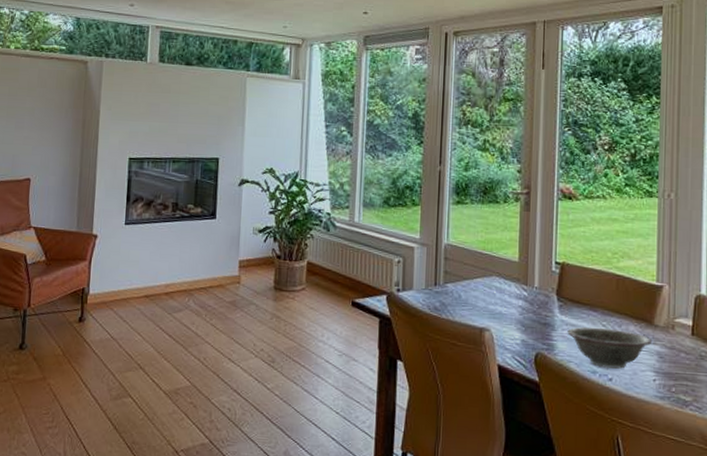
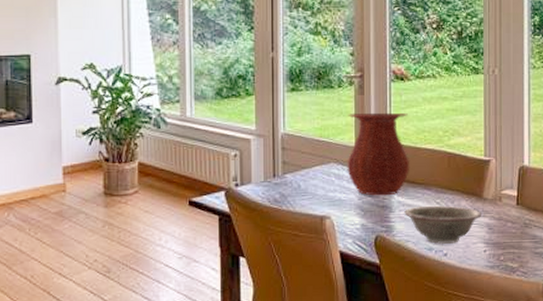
vase: none [509,229,576,314] -> present [347,112,410,196]

